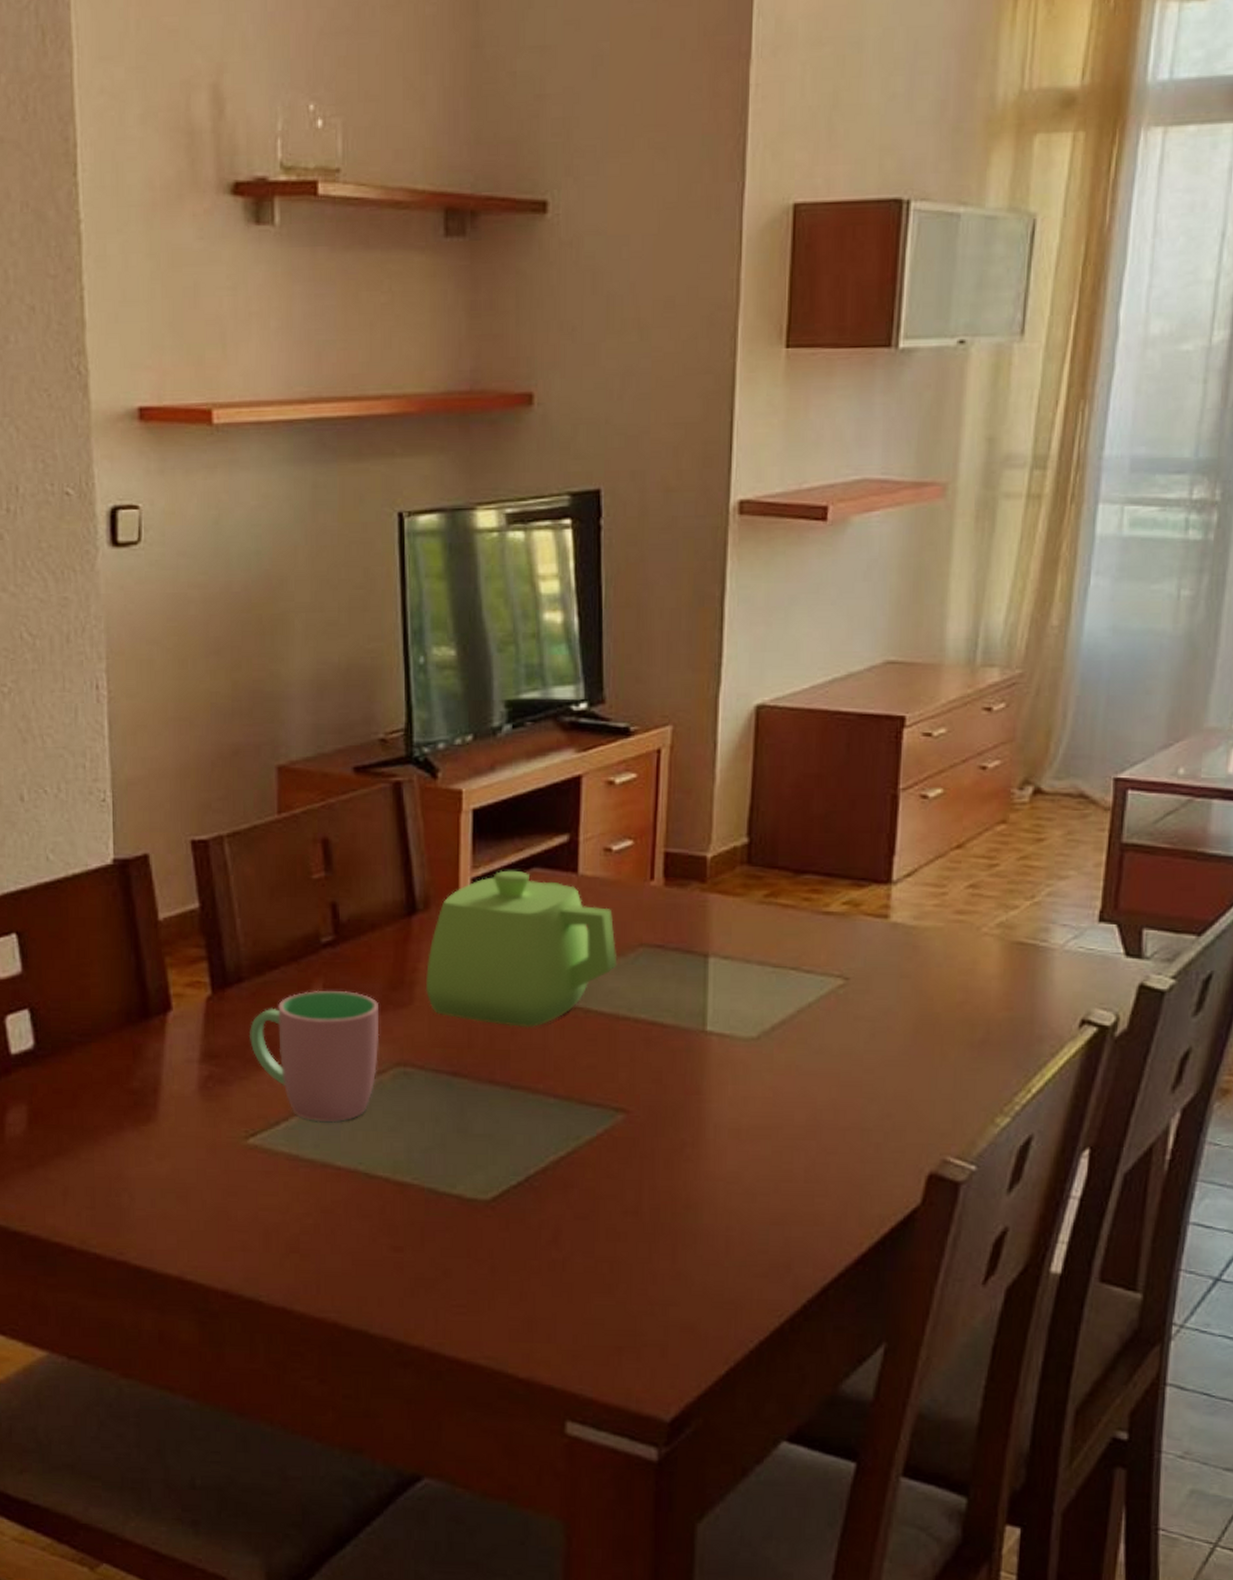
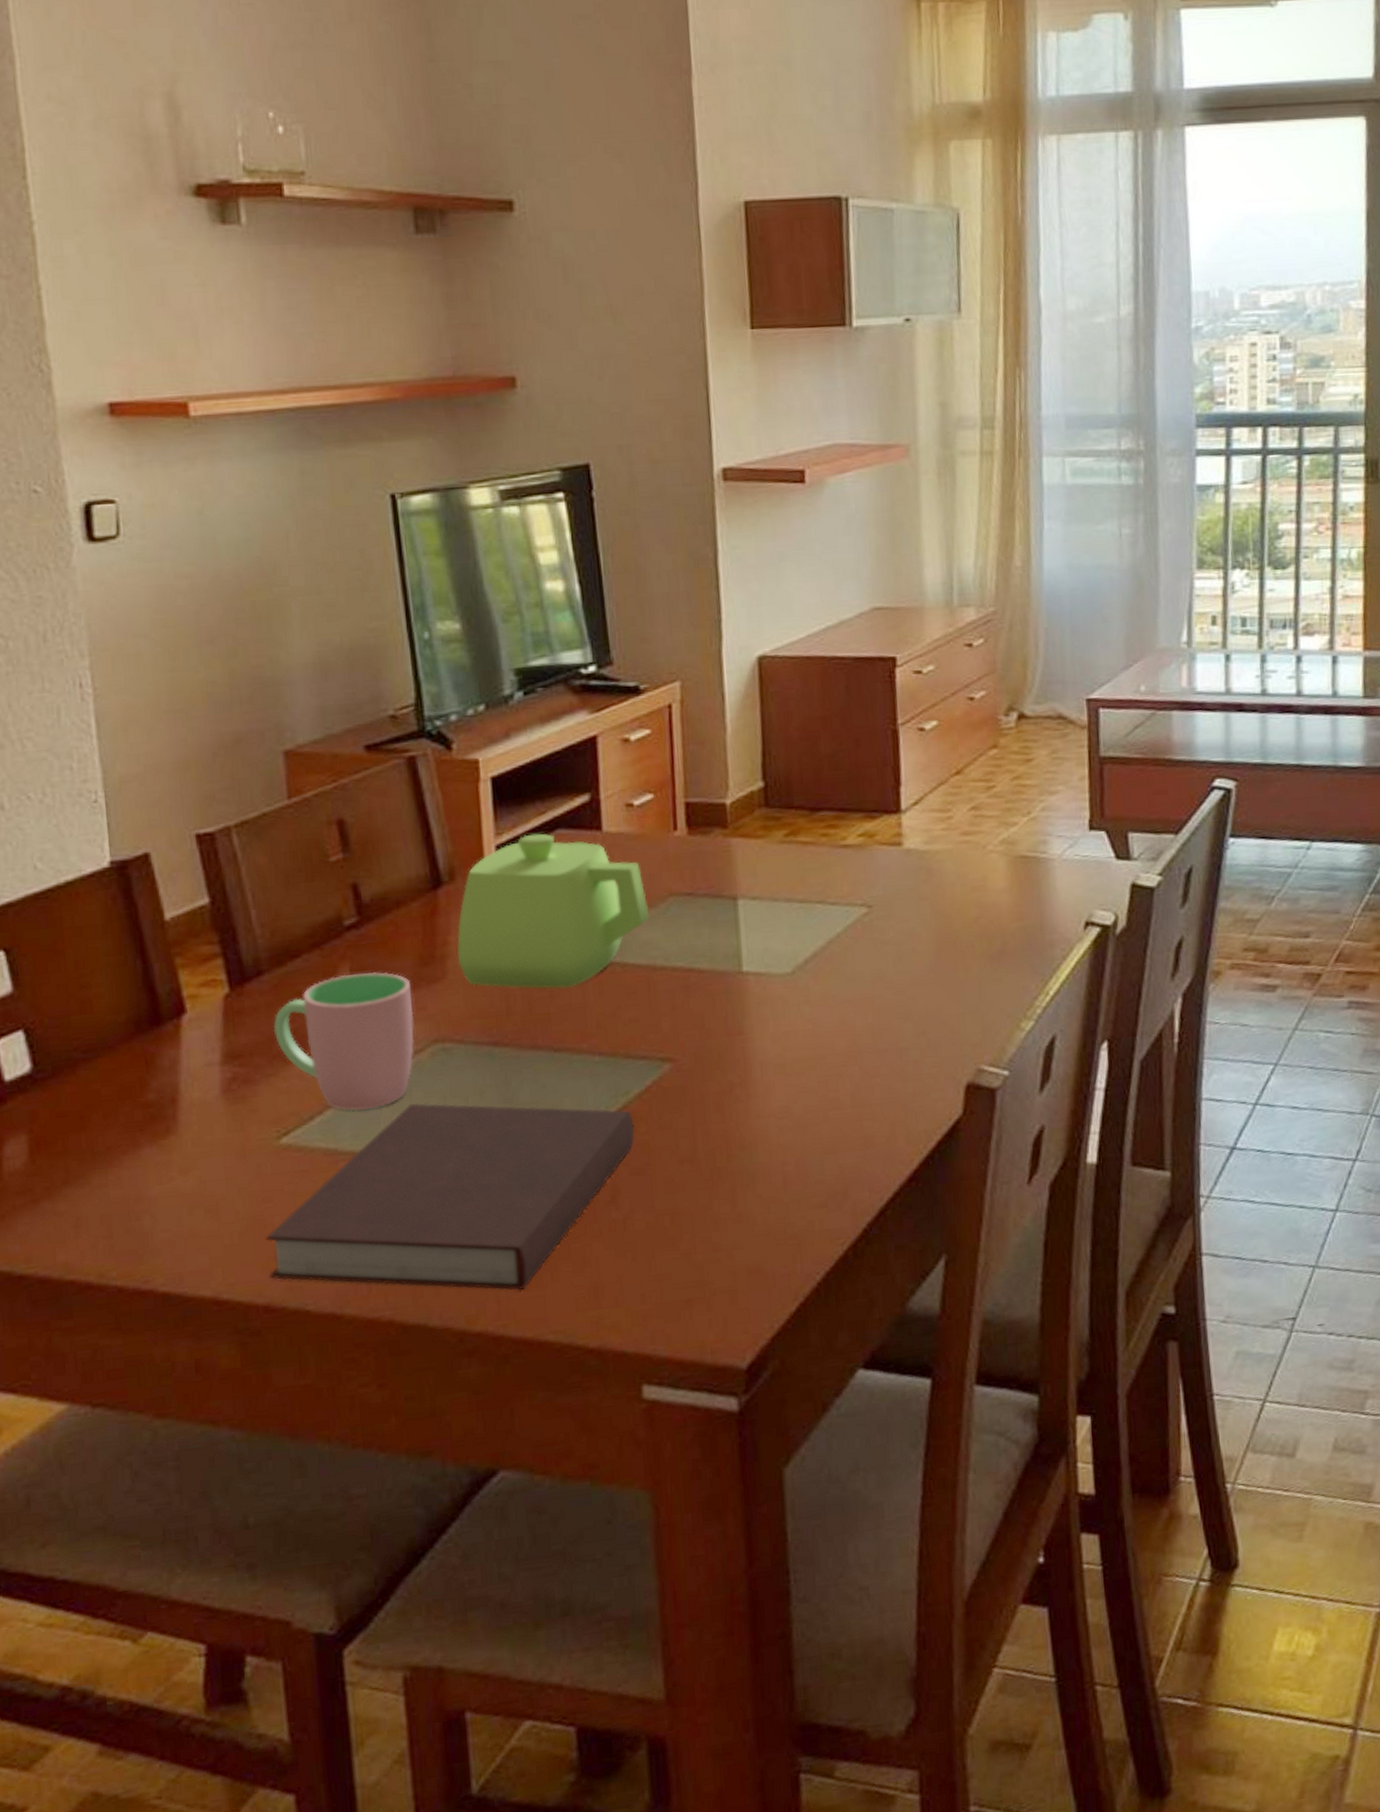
notebook: none [228,1122,582,1312] -> present [265,1103,635,1290]

